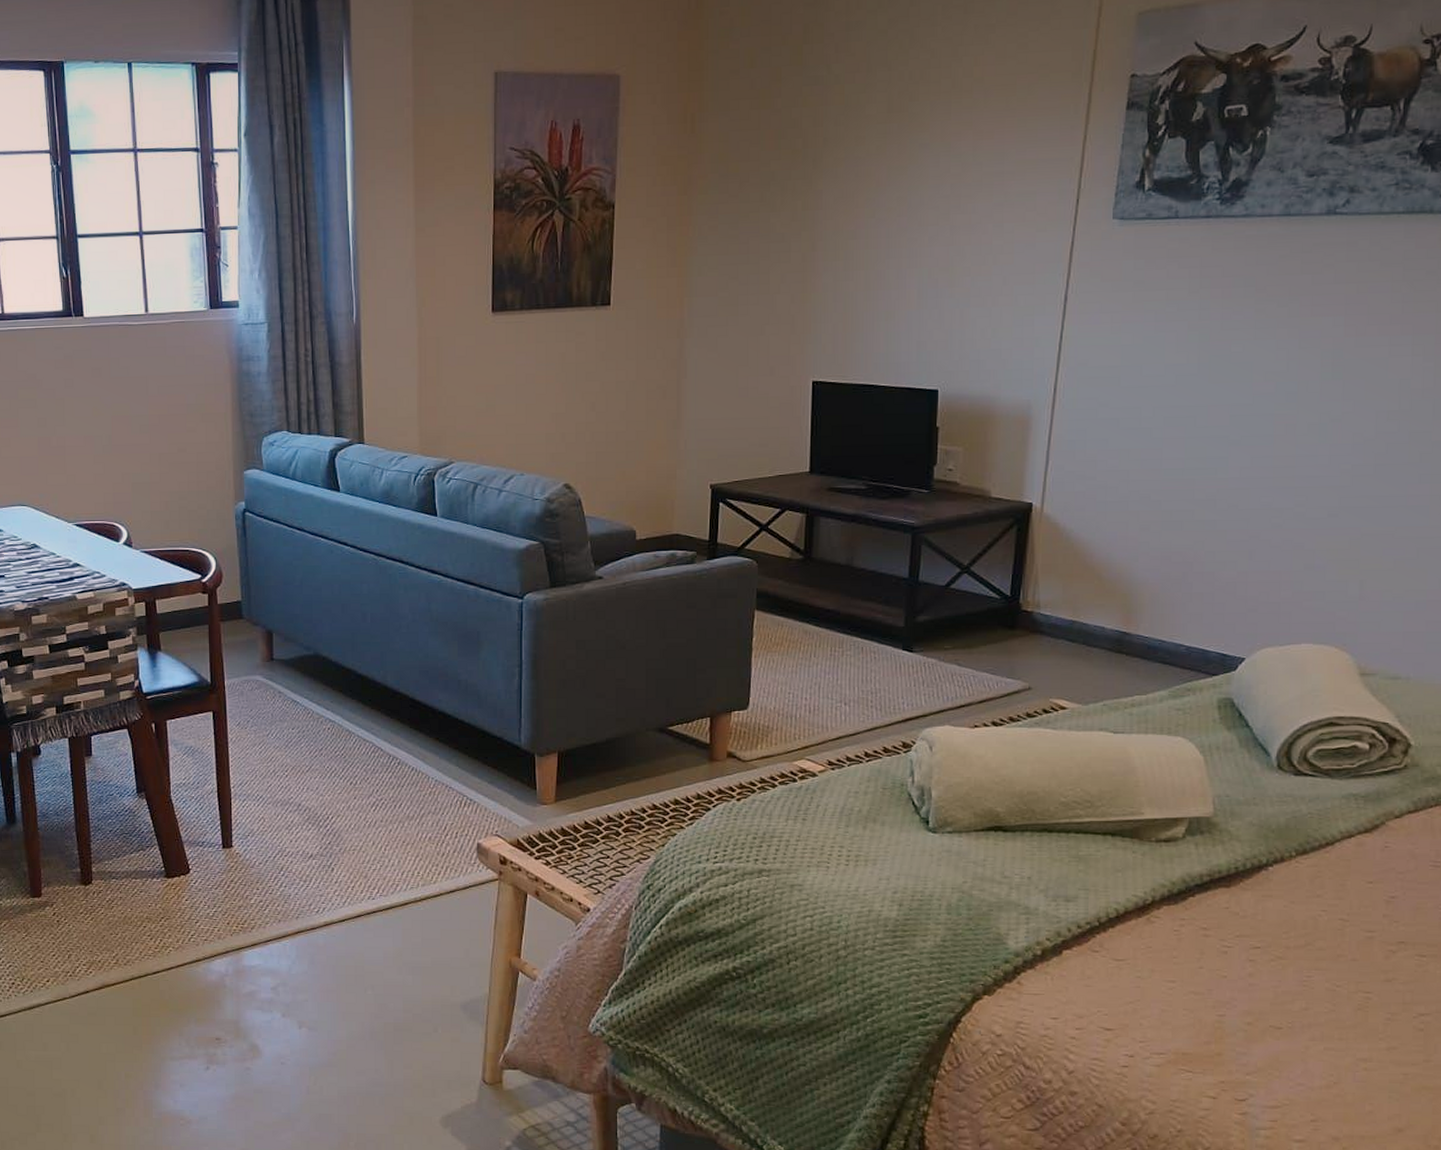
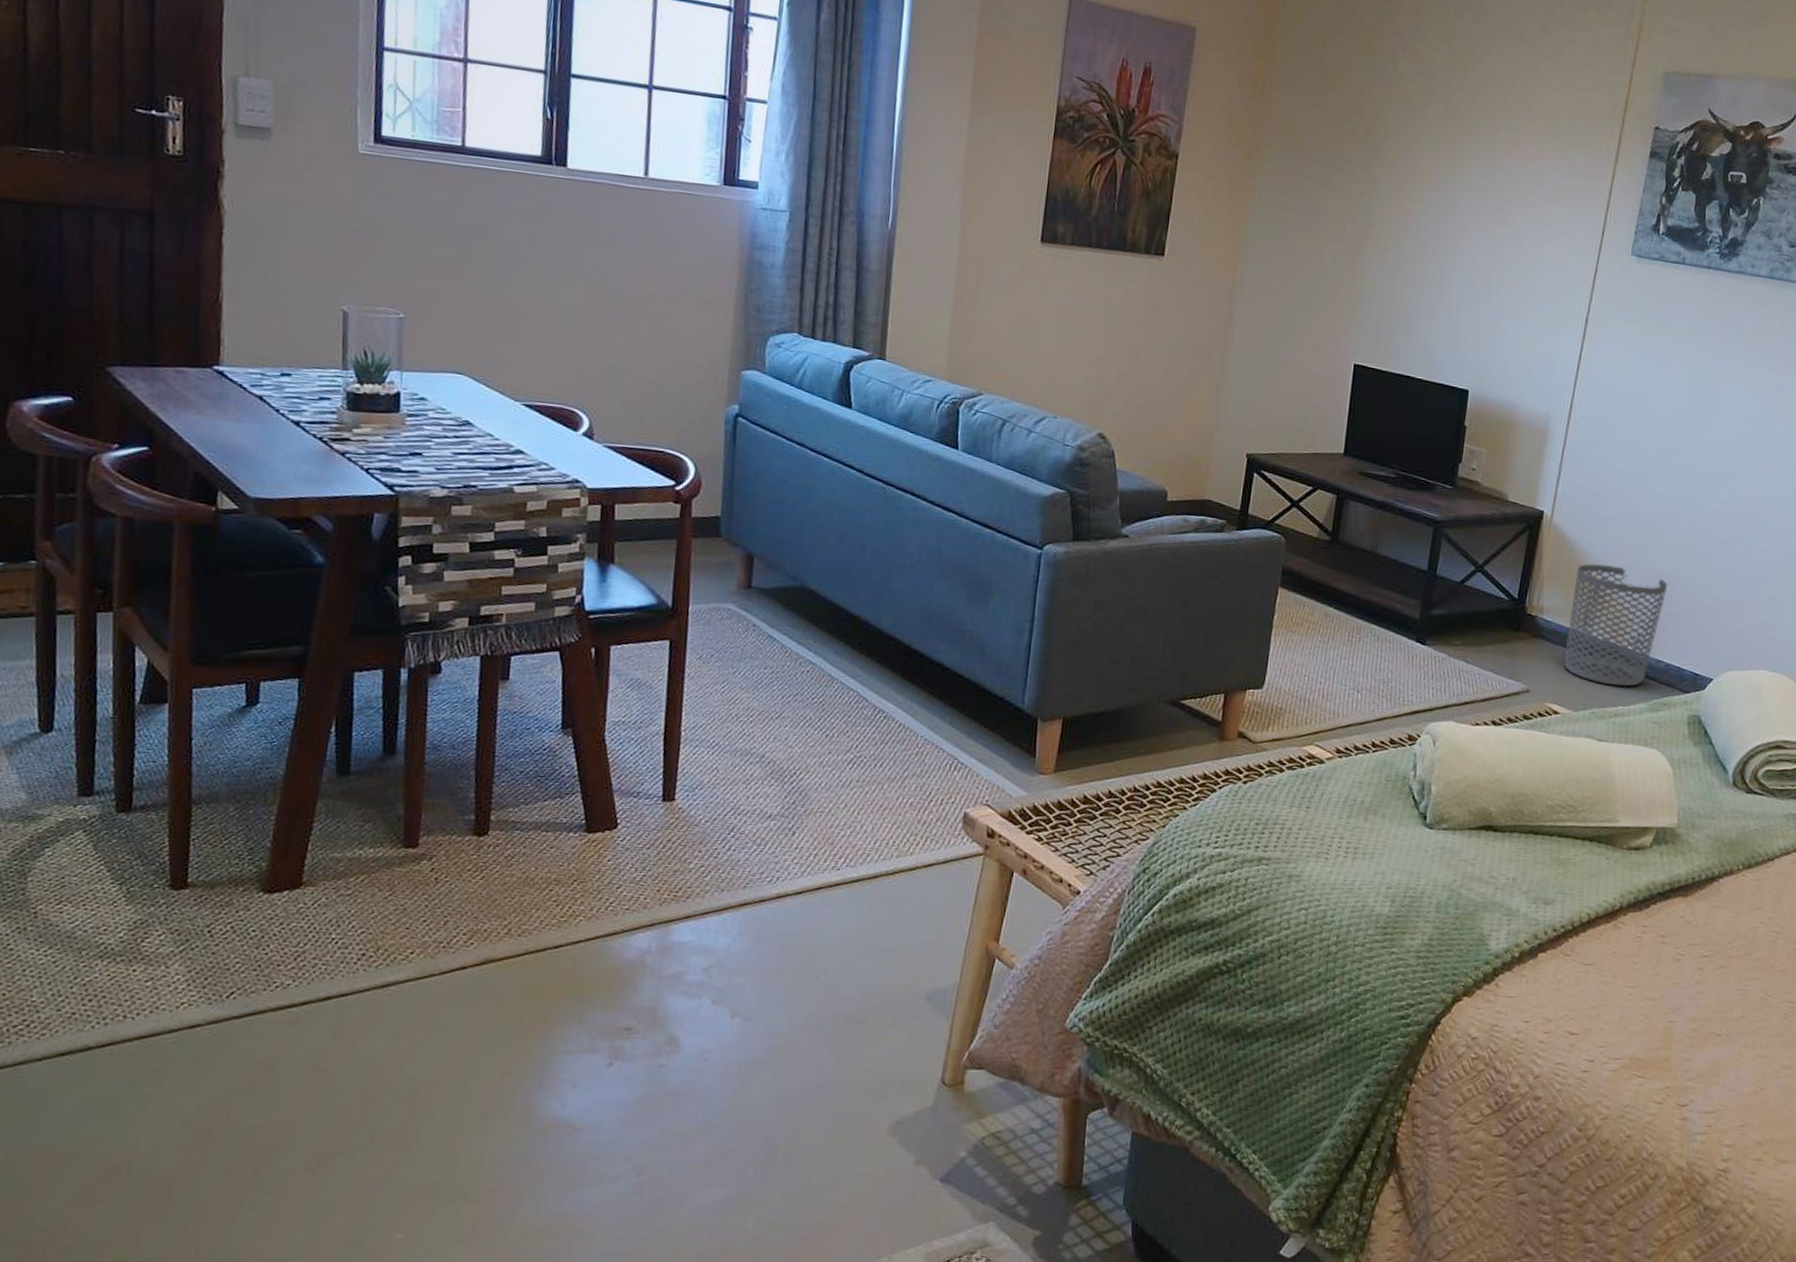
waste bin: none [1068,550,1184,675] -> present [1564,563,1668,687]

